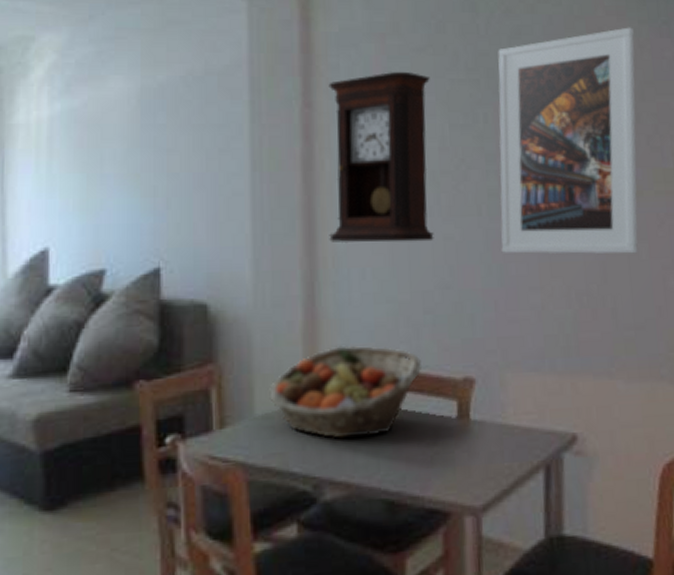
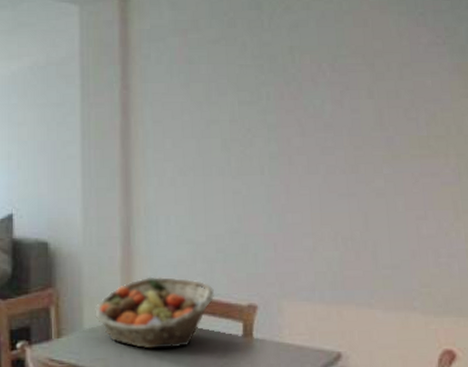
pendulum clock: present [328,71,434,244] -> none [142,59,225,196]
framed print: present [497,27,638,255] -> none [278,19,396,207]

